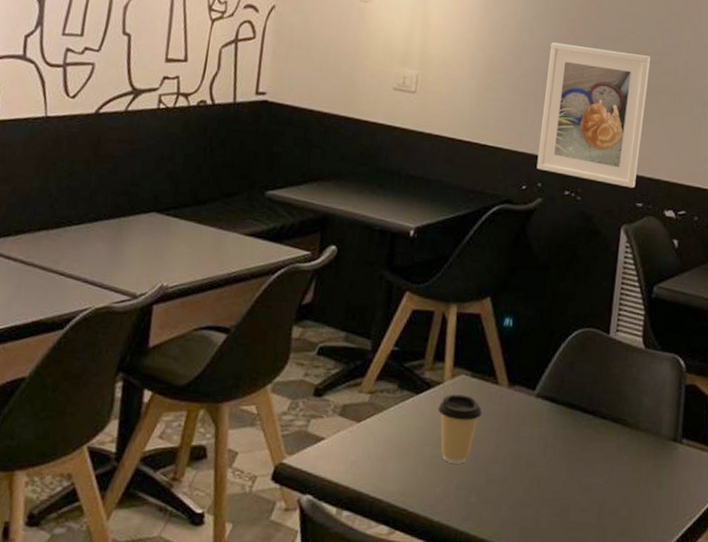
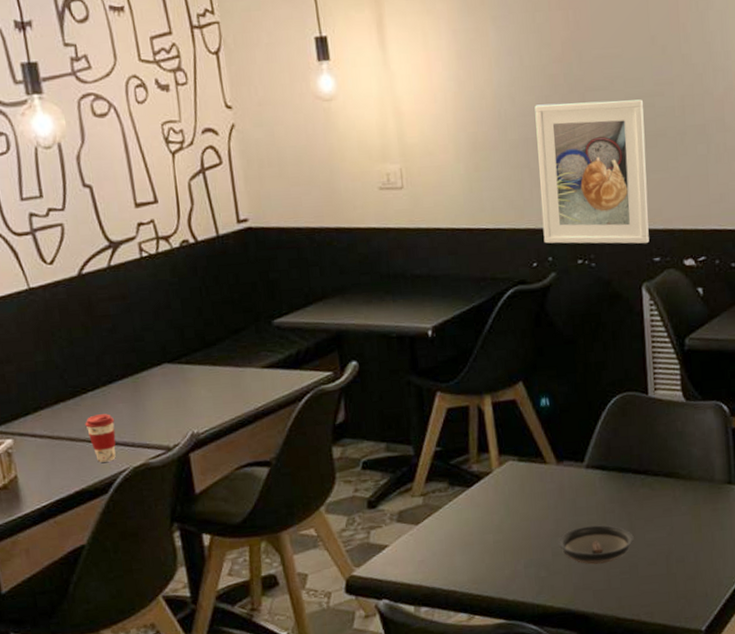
coffee cup: none [60,248,91,298] -> present [85,414,116,463]
coffee cup: present [437,394,482,464] -> none [491,479,536,545]
saucer: none [494,457,571,501] -> present [558,525,634,565]

